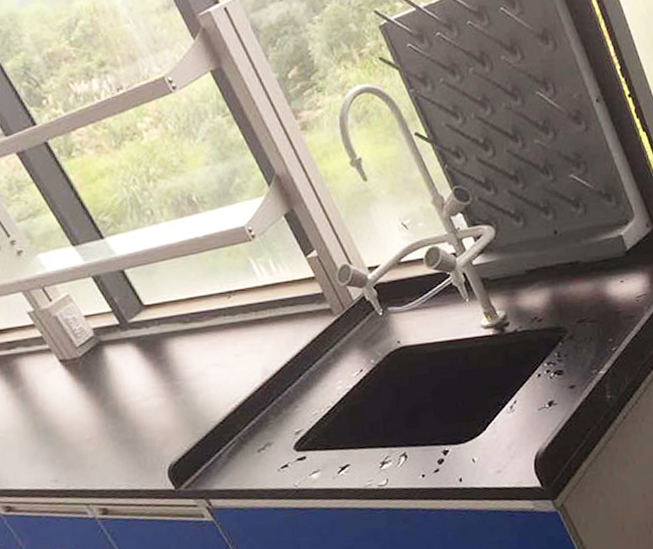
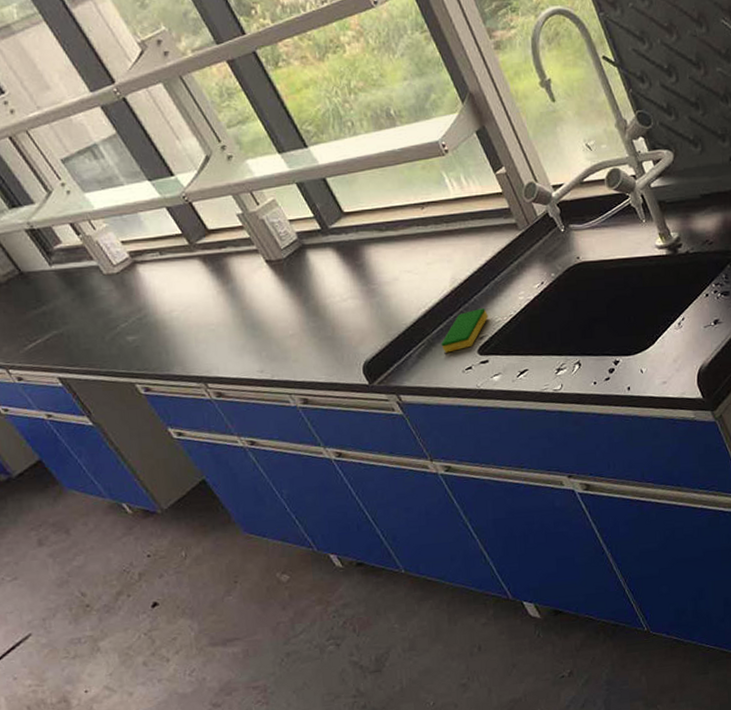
dish sponge: none [253,399,304,451] -> present [441,307,488,353]

